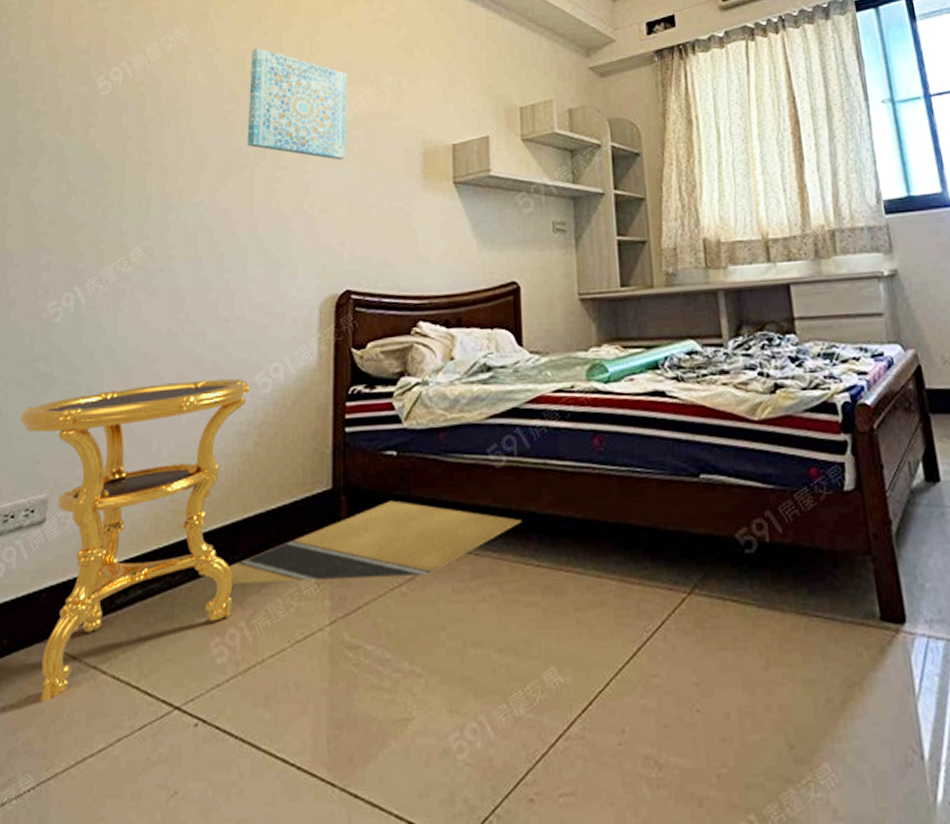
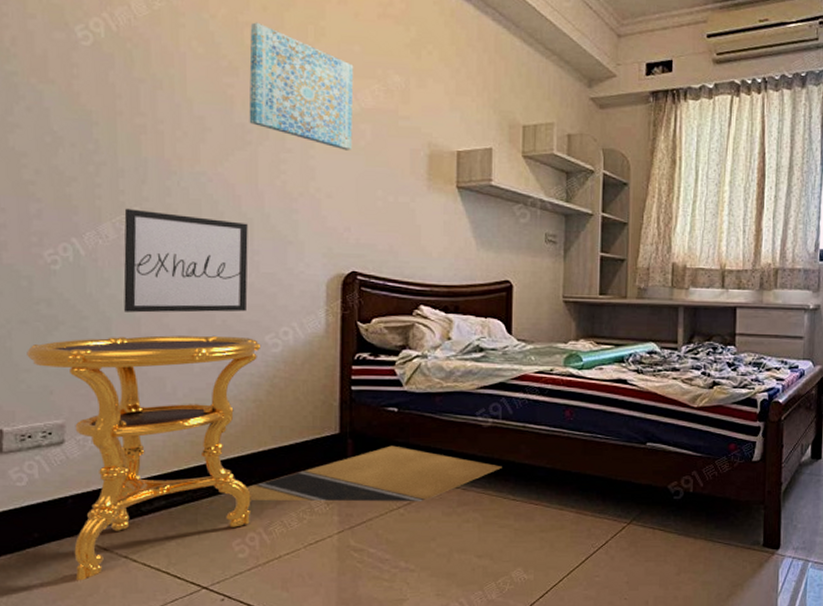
wall art: none [117,248,242,362] -> present [123,208,248,313]

